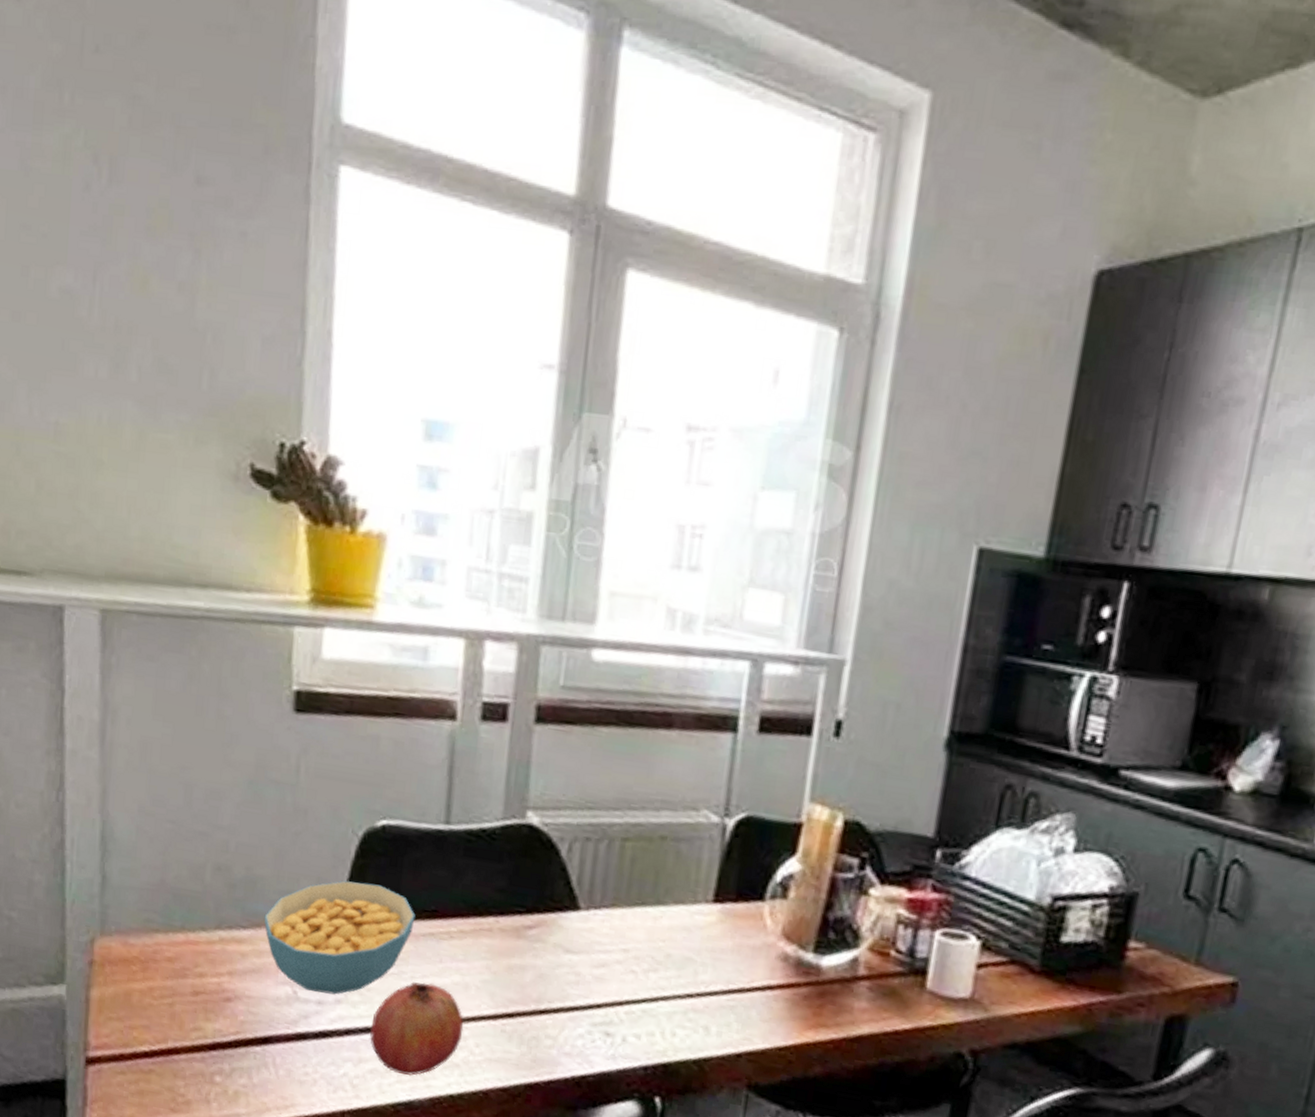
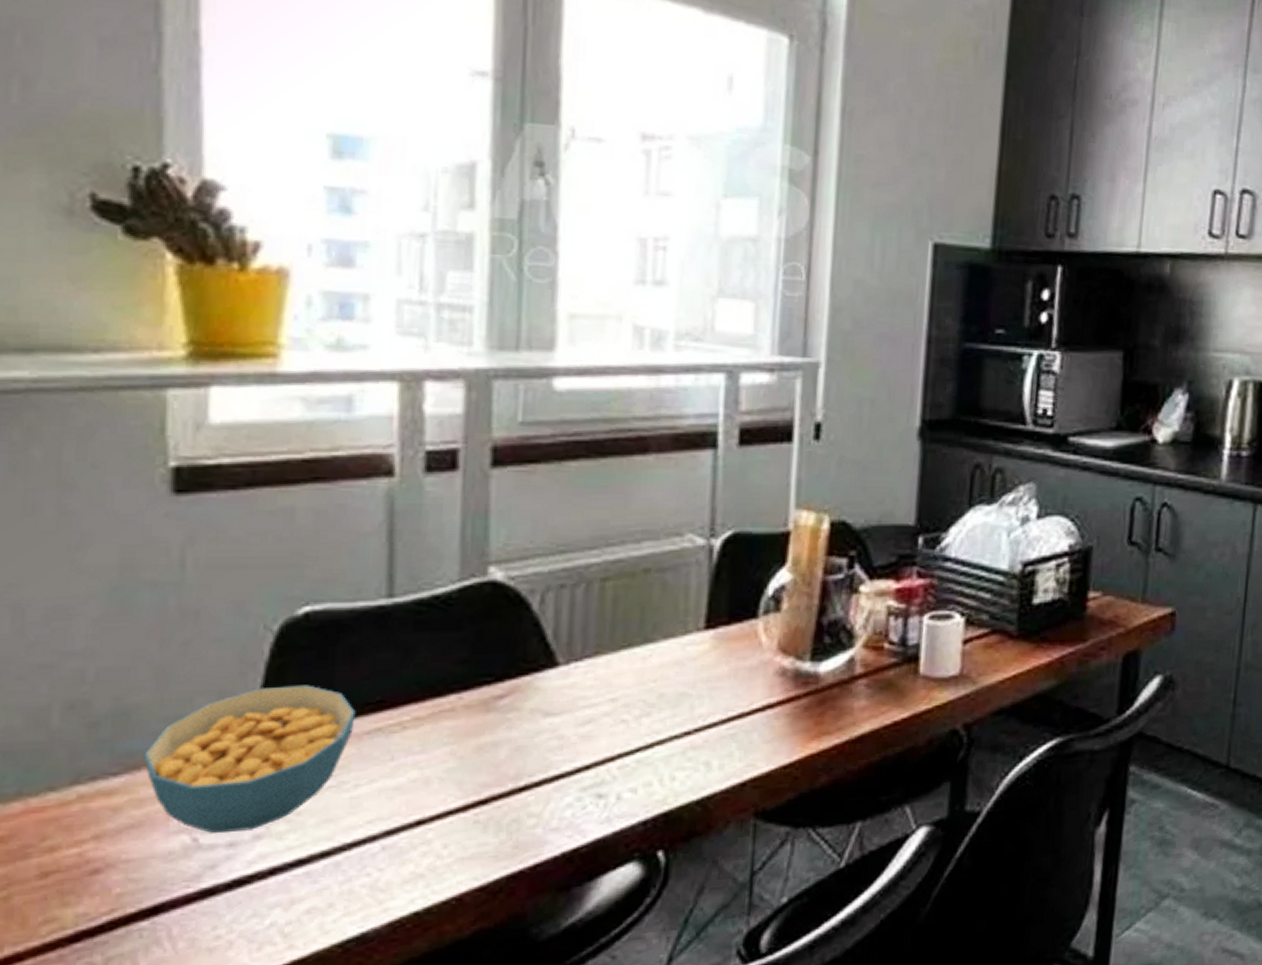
fruit: present [370,982,464,1077] -> none [304,787,427,905]

